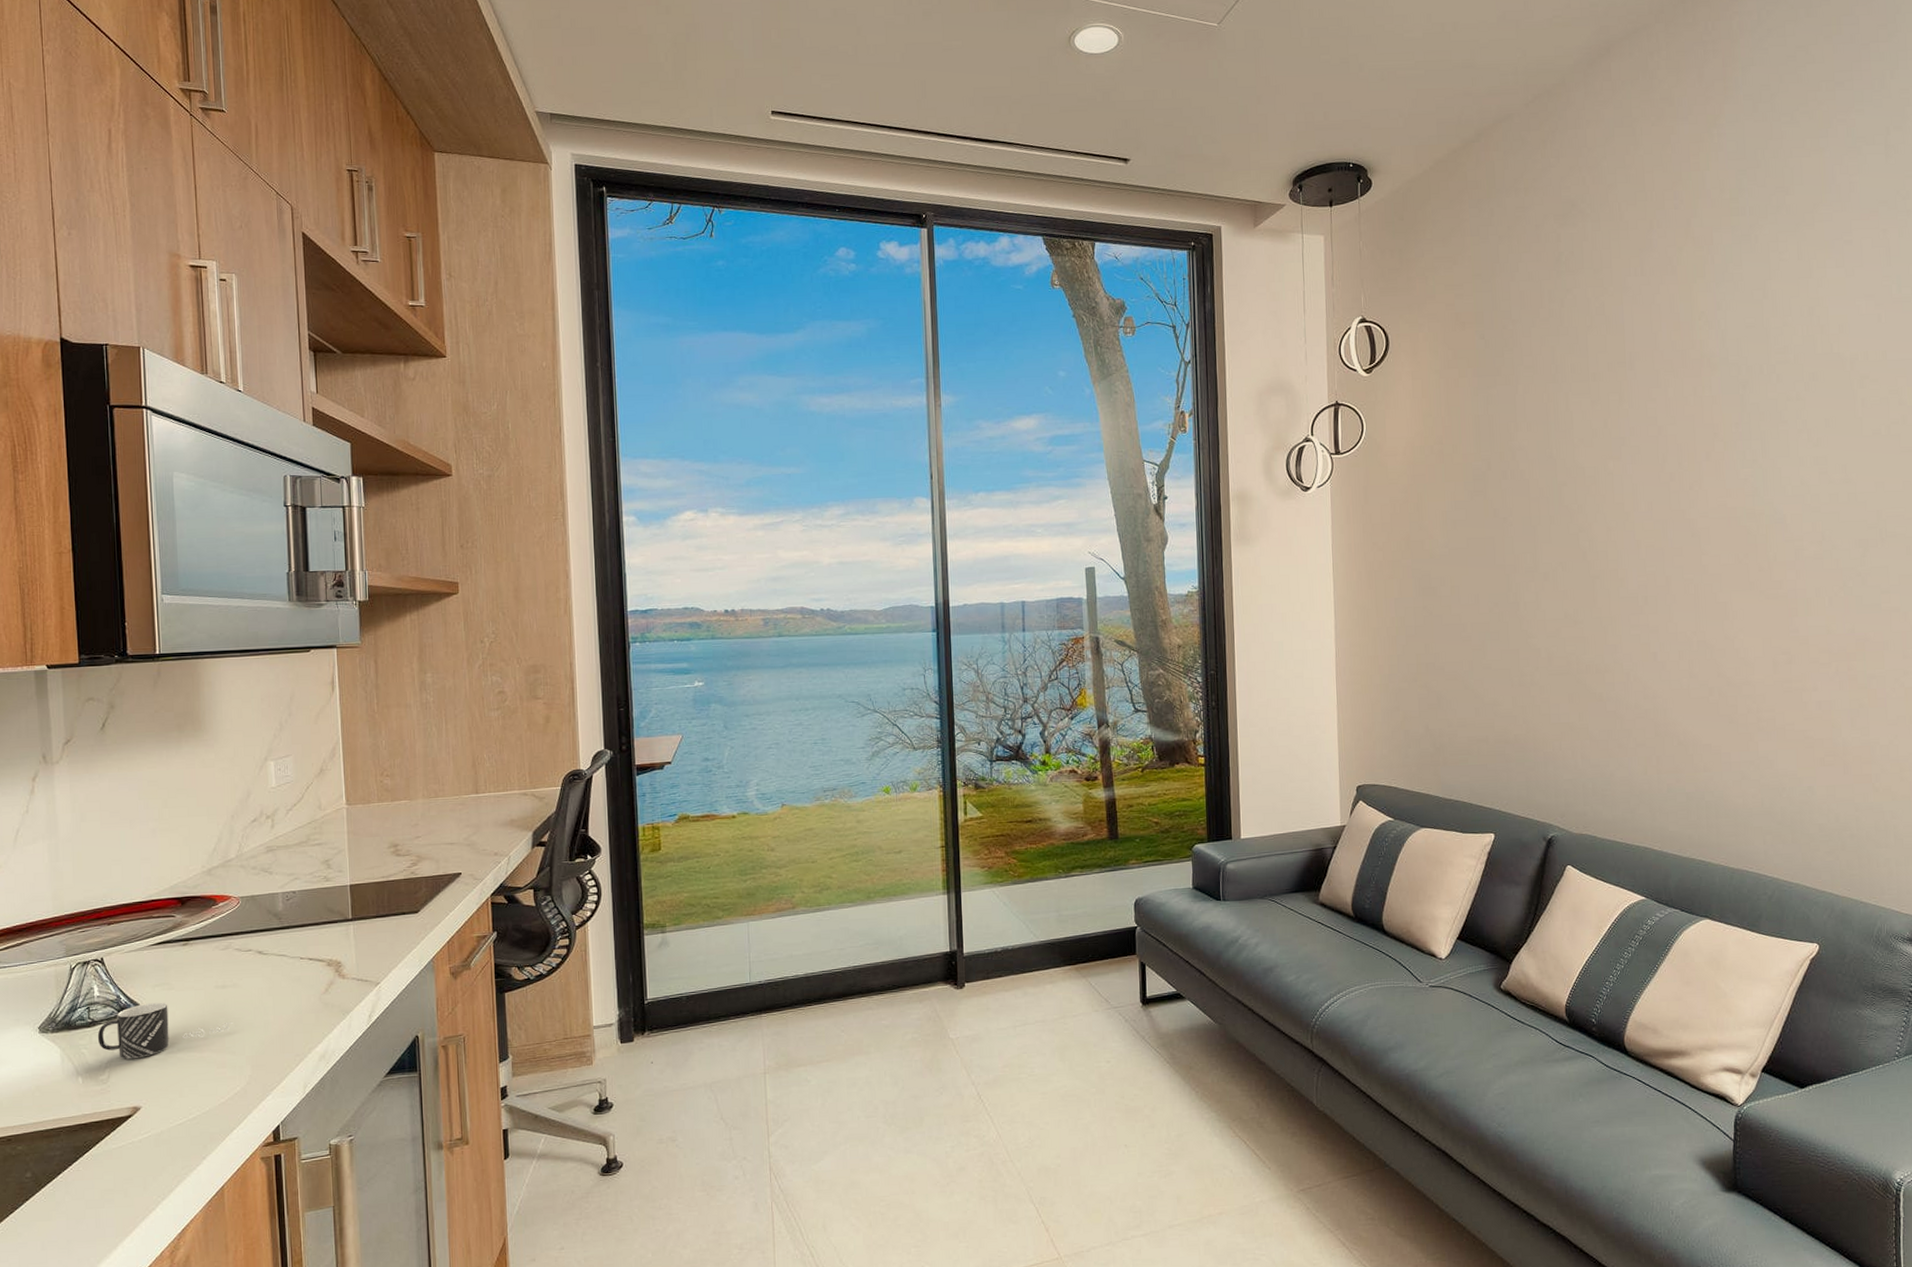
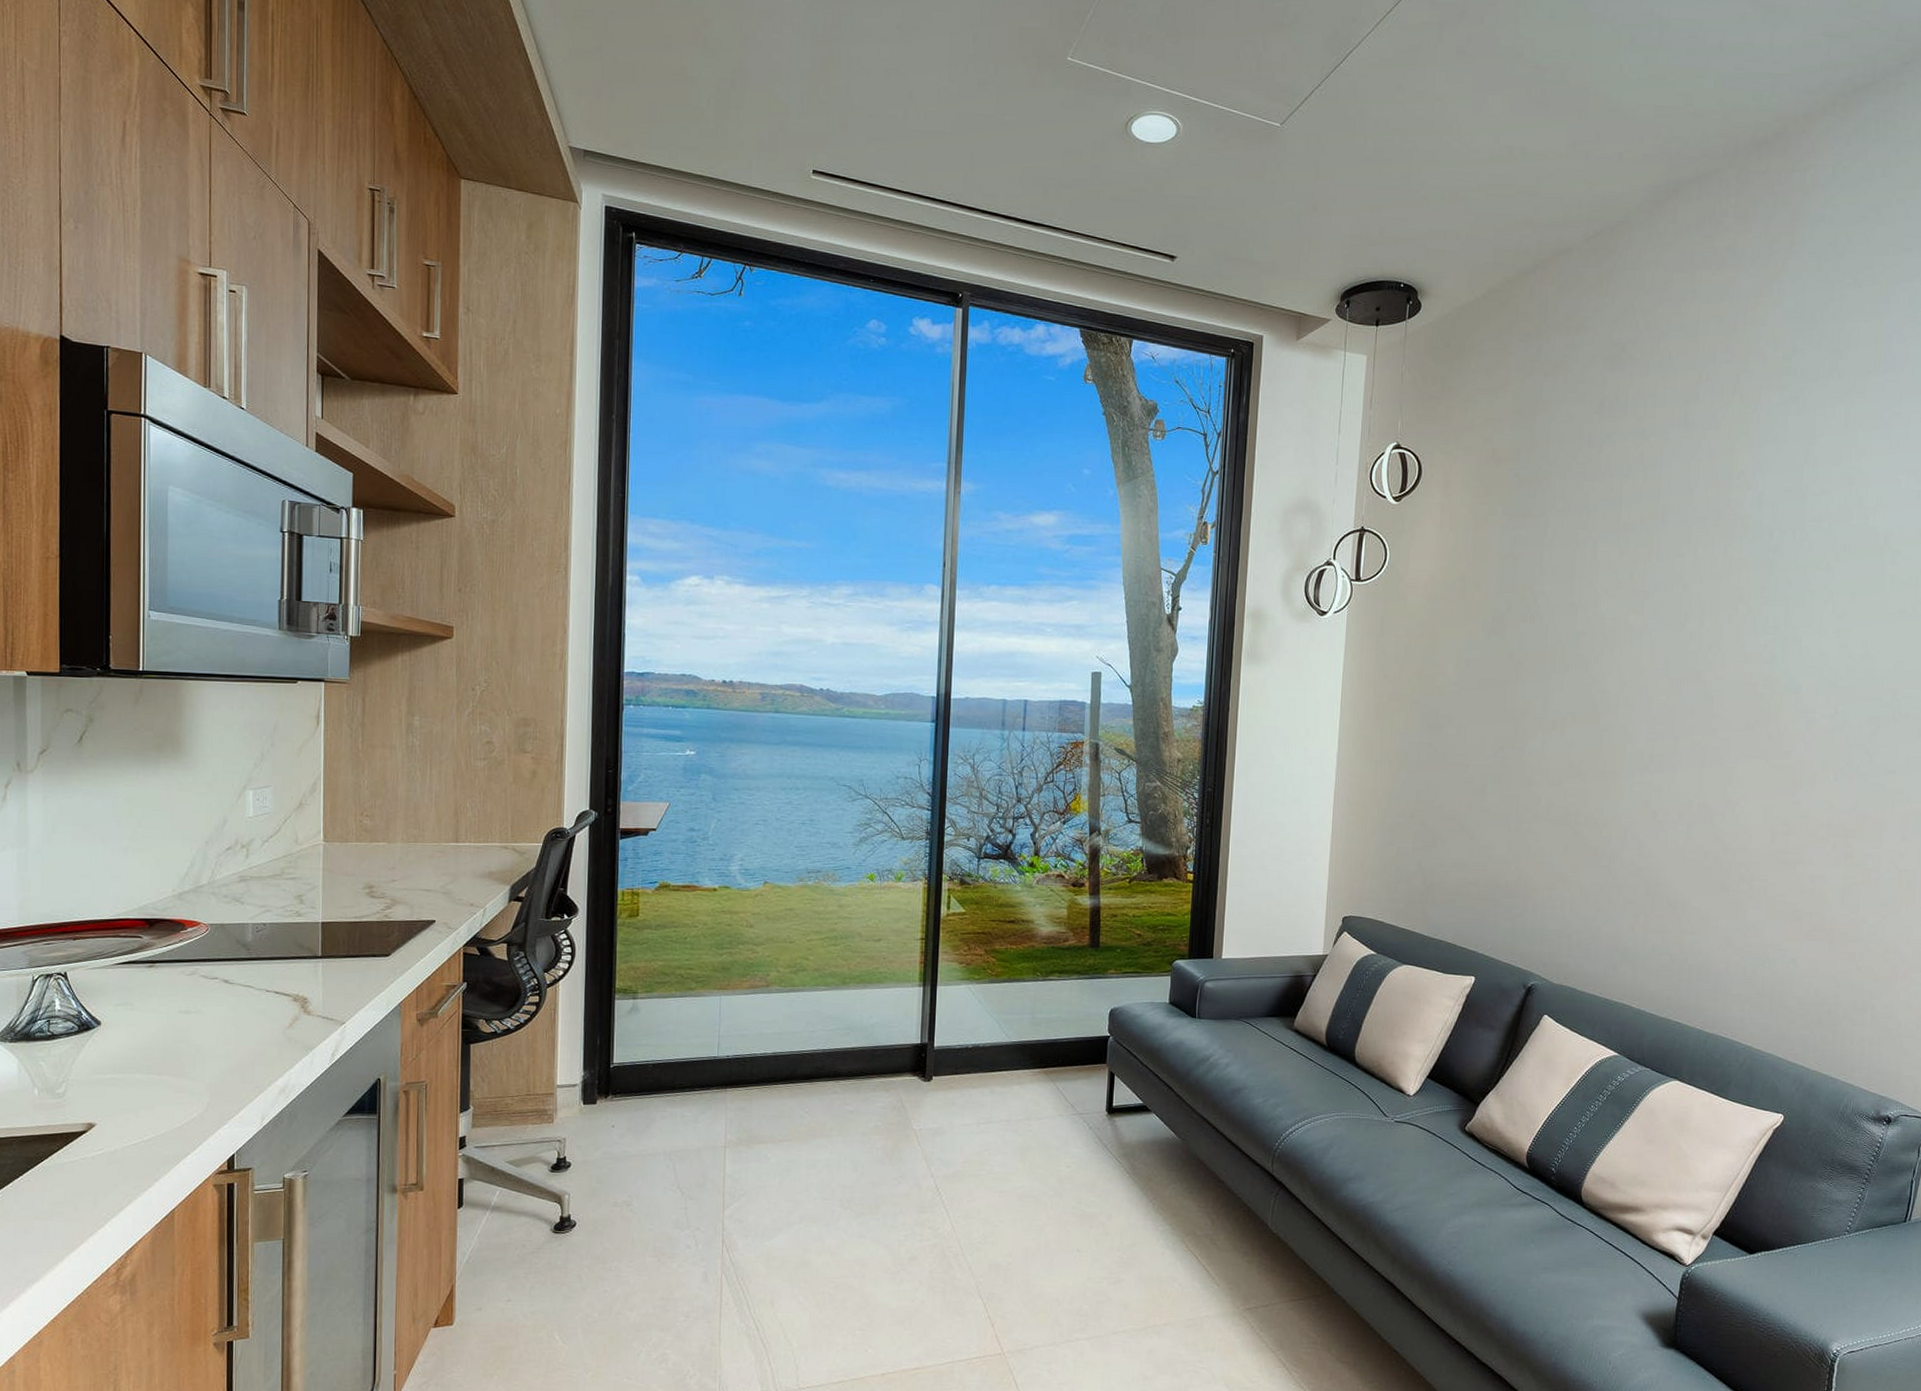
mug: present [97,1002,233,1059] -> none [56,1021,194,1076]

